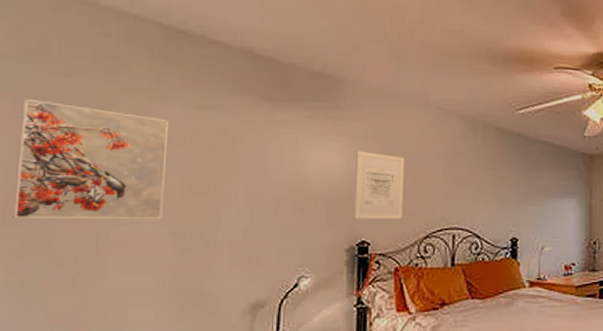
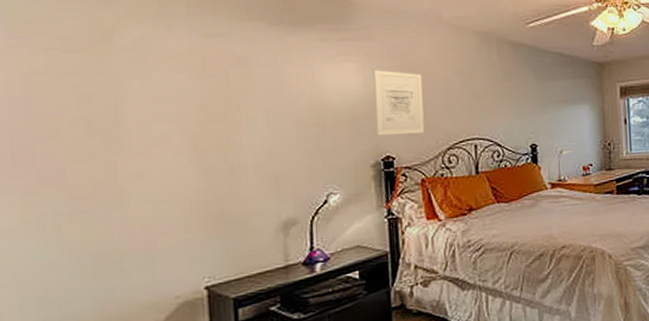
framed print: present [13,98,168,219] -> none [17,33,181,156]

